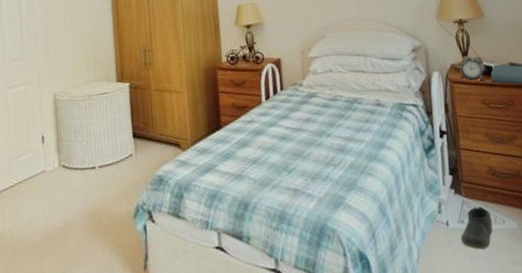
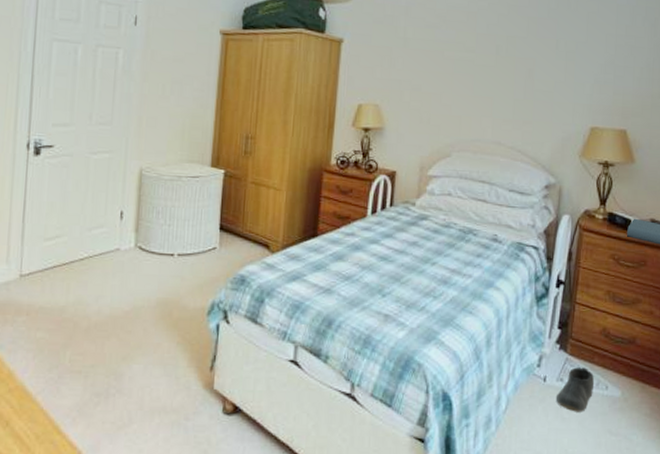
alarm clock: present [459,56,486,81] -> none [592,203,623,234]

